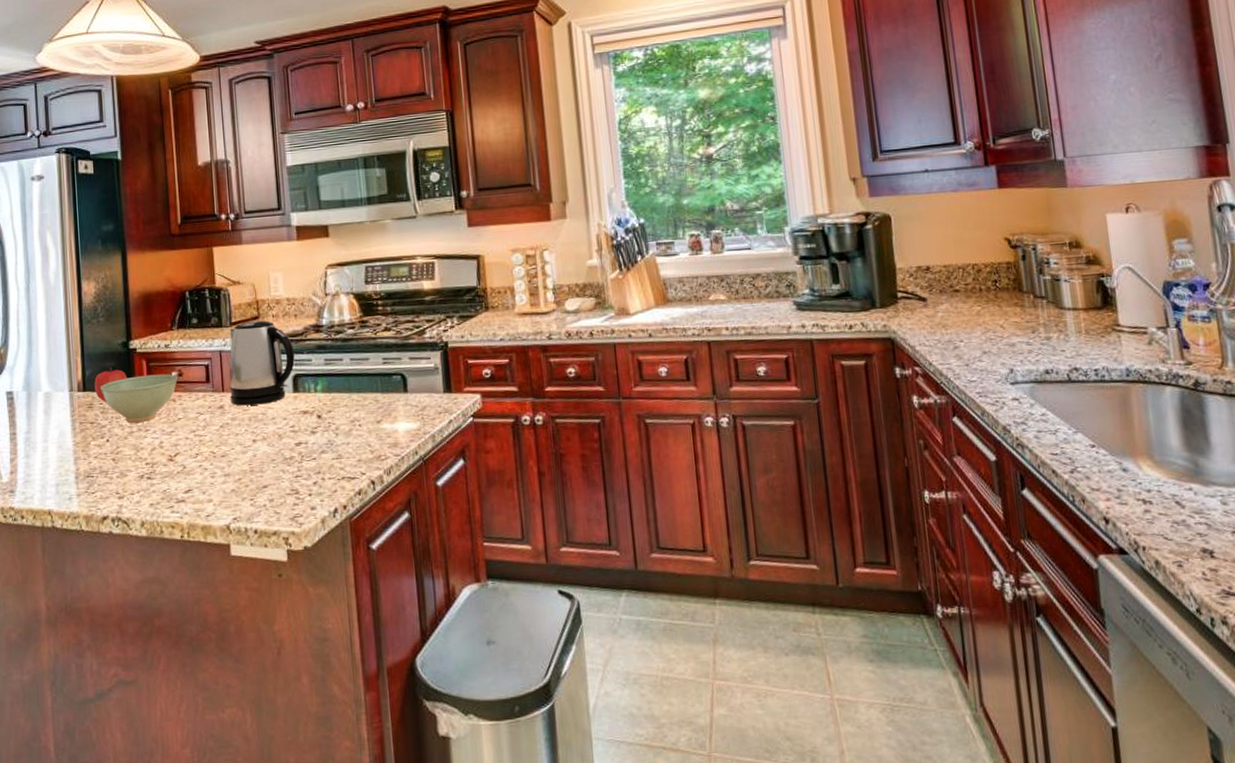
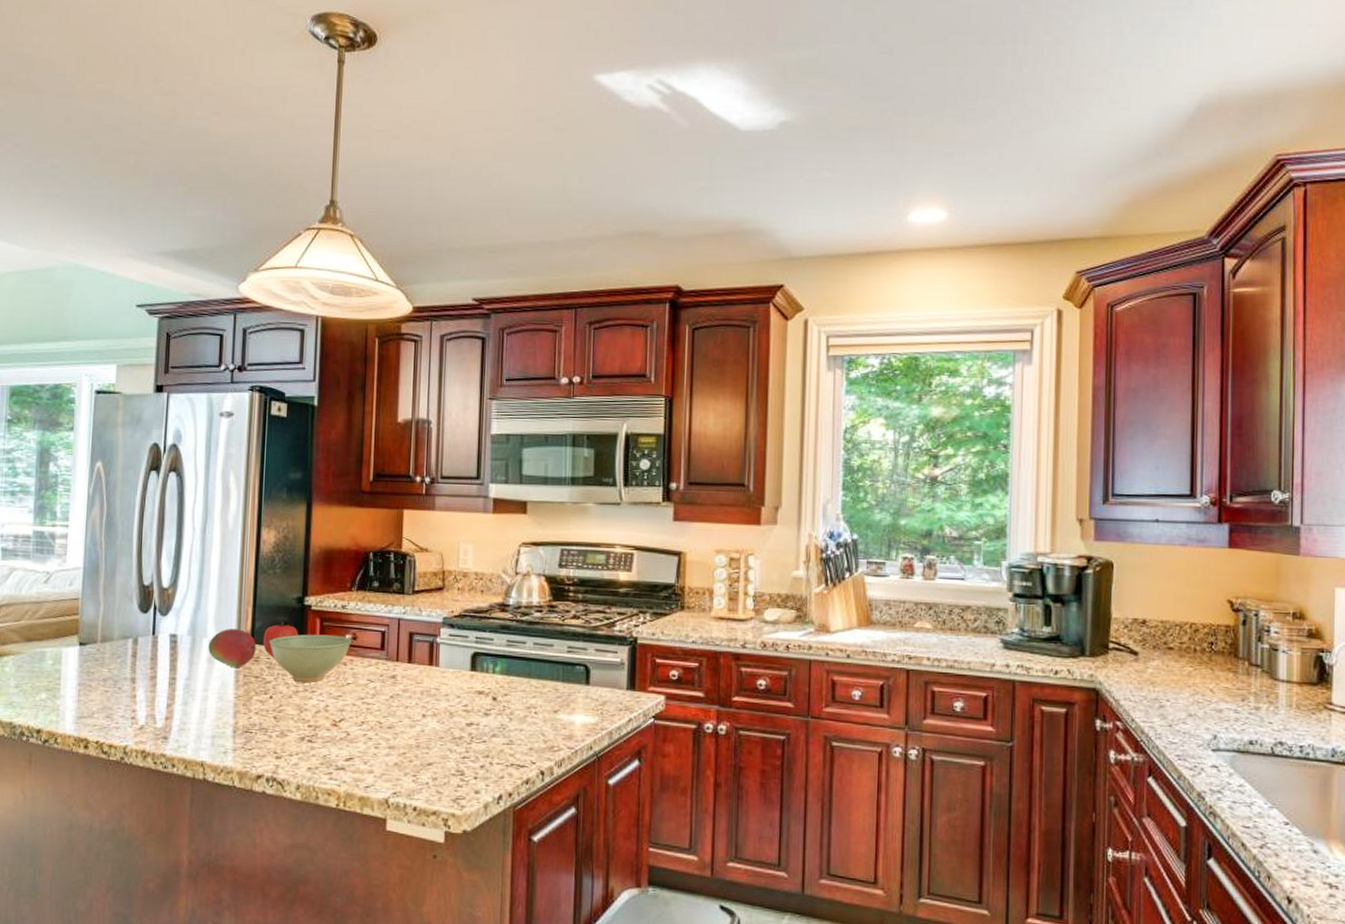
fruit: none [43,379,89,417] -> present [208,629,257,668]
kettle: present [229,320,295,406] -> none [404,591,477,679]

